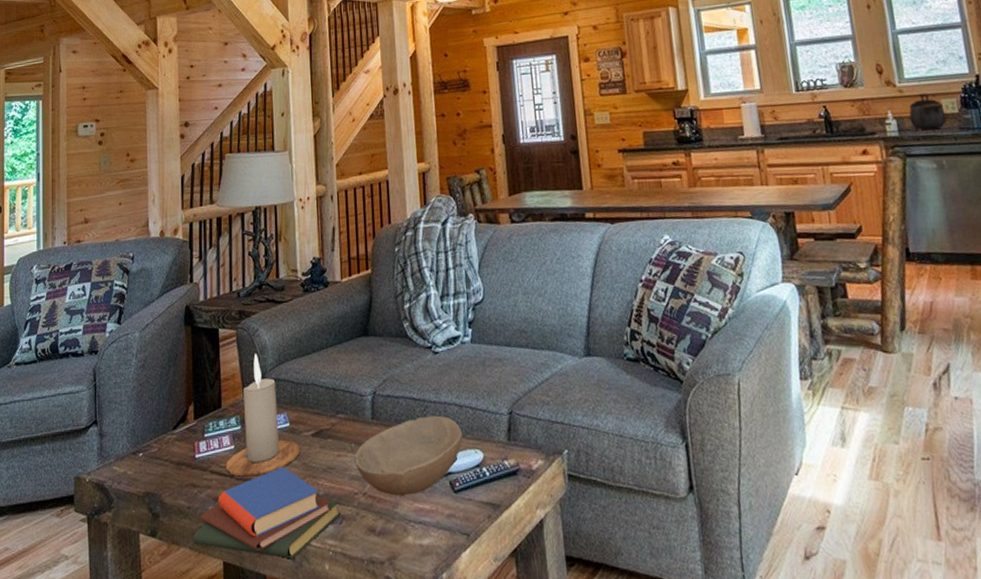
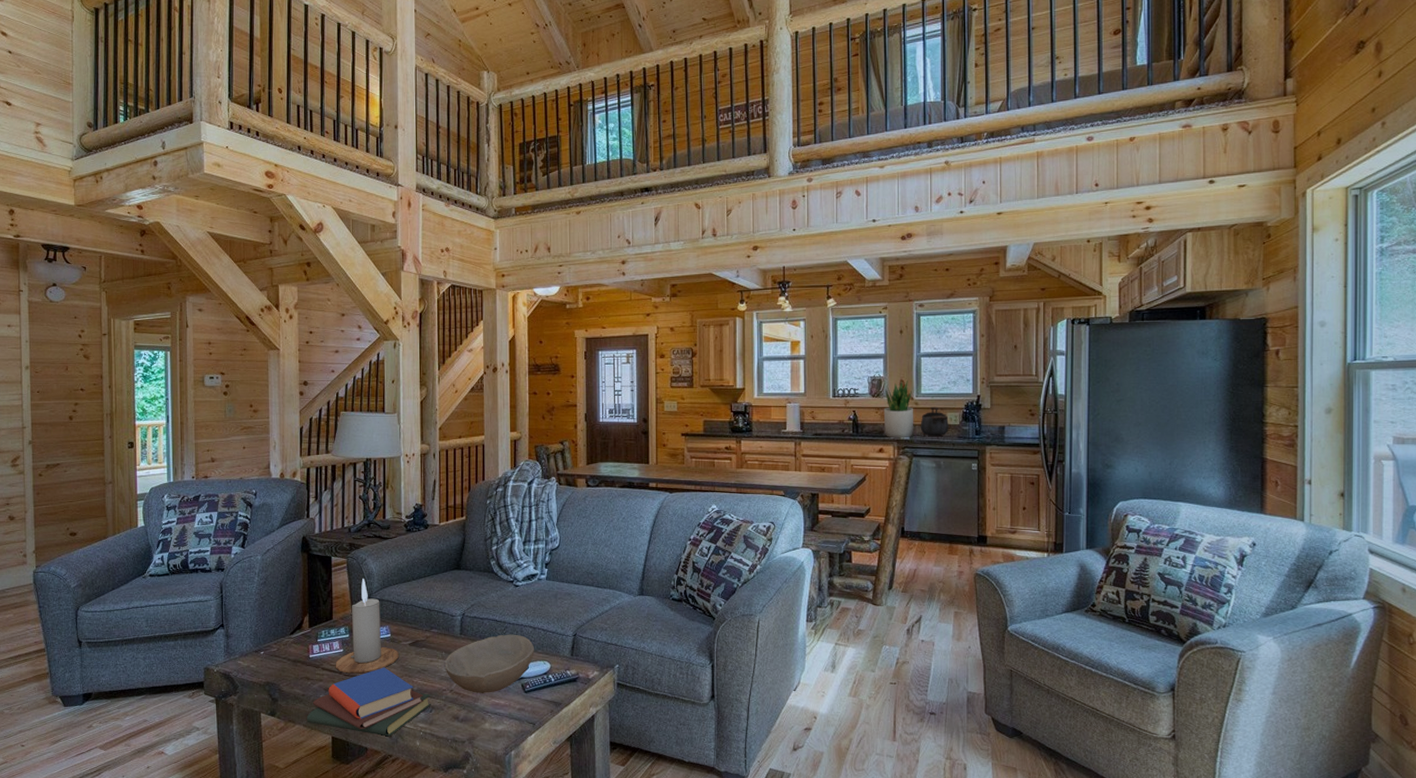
planter: none [859,64,902,136] -> present [883,381,914,439]

